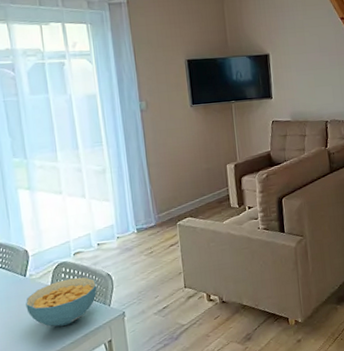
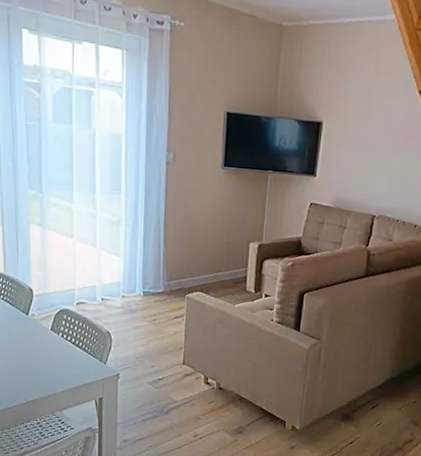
cereal bowl: present [26,277,97,327] -> none [25,327,96,373]

